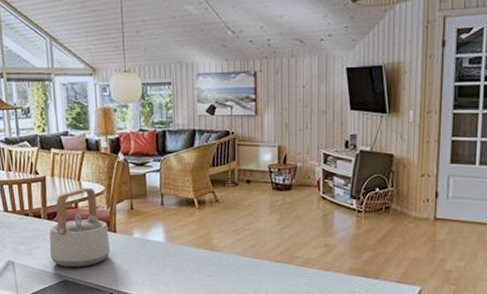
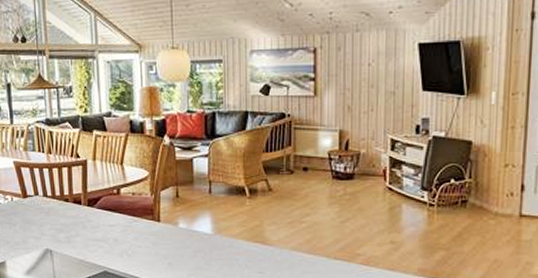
teapot: present [49,188,111,267] -> none [89,173,154,258]

